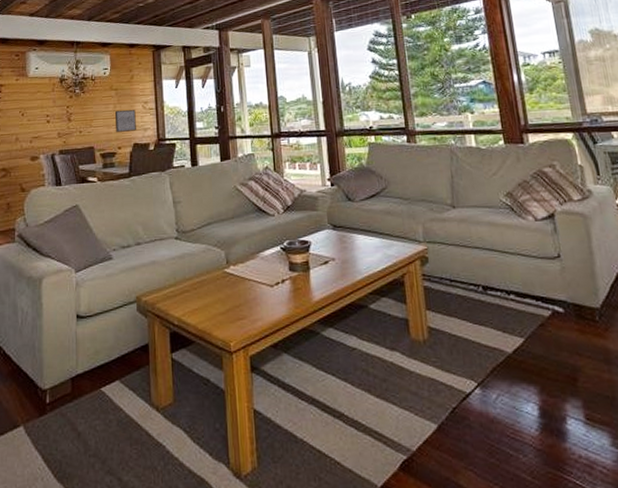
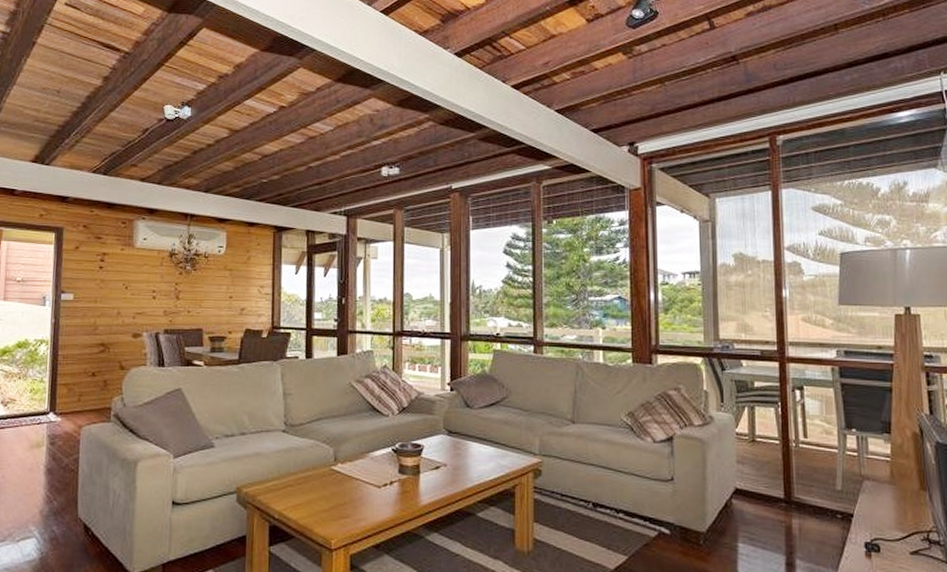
wall art: present [115,110,136,132] -> none [227,292,250,316]

